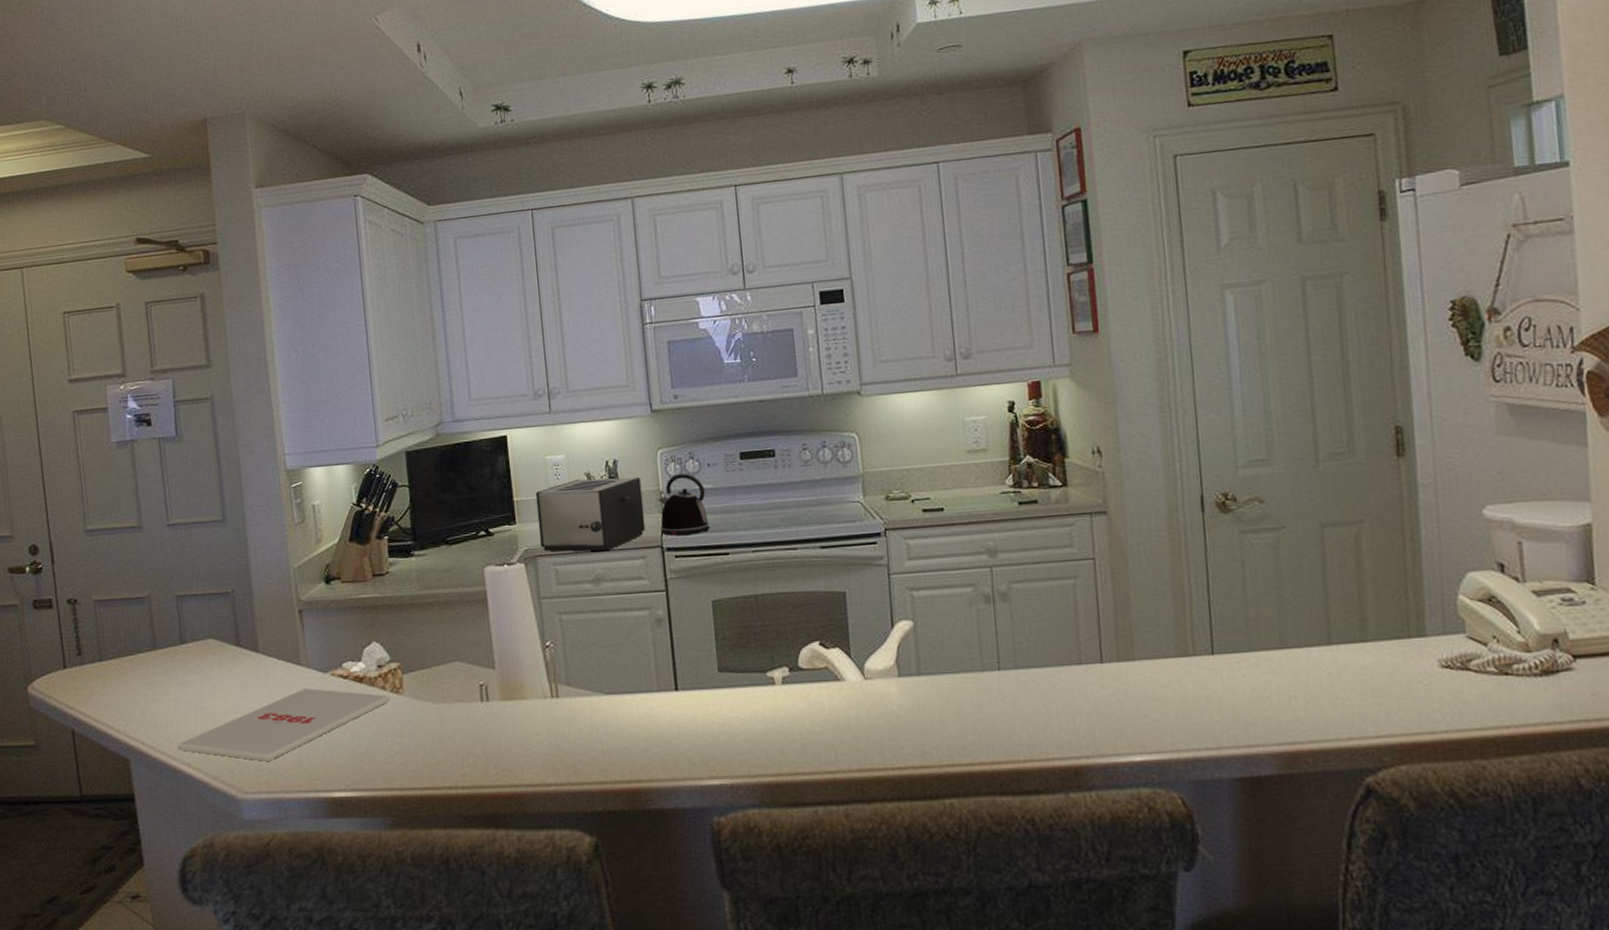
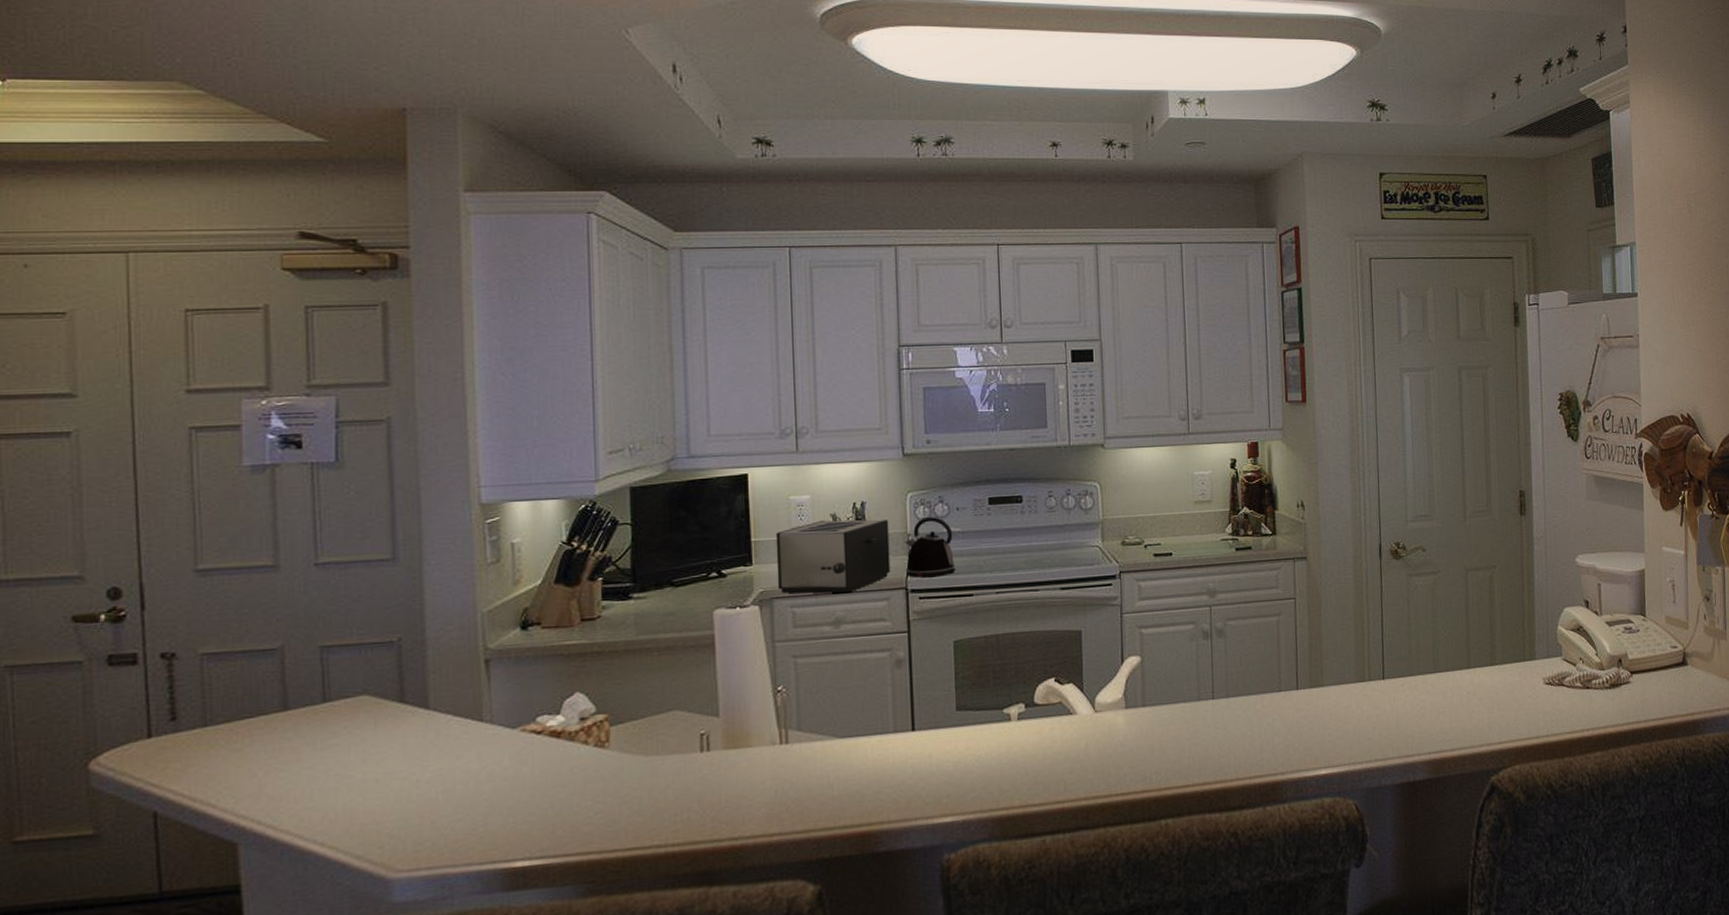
magazine: present [176,688,391,762] -> none [306,746,594,834]

